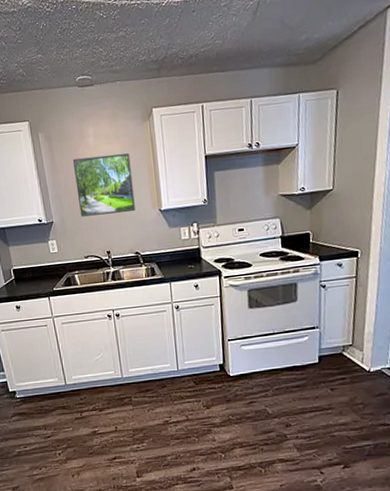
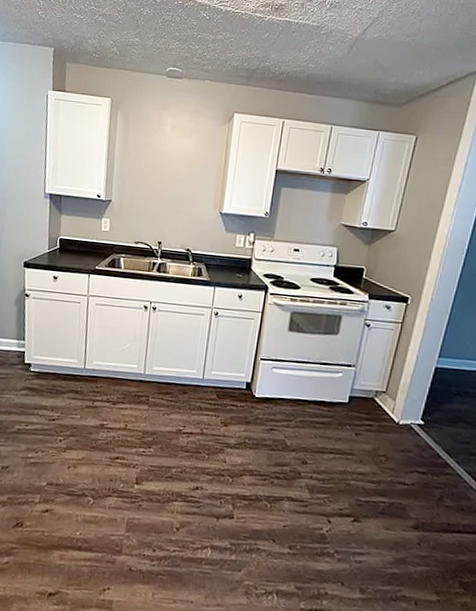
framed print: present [72,153,135,217] -> none [140,144,203,208]

